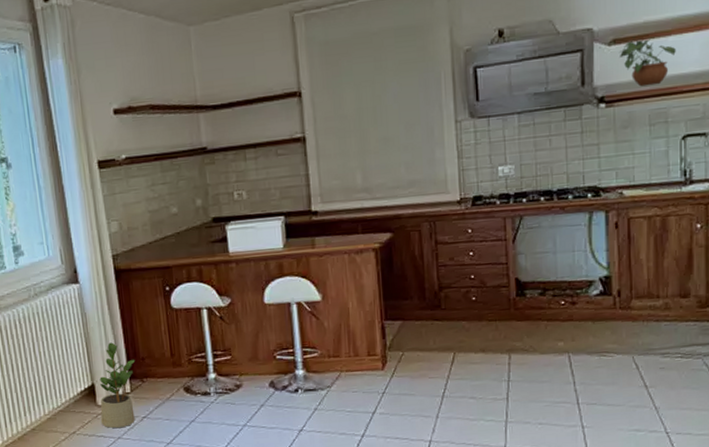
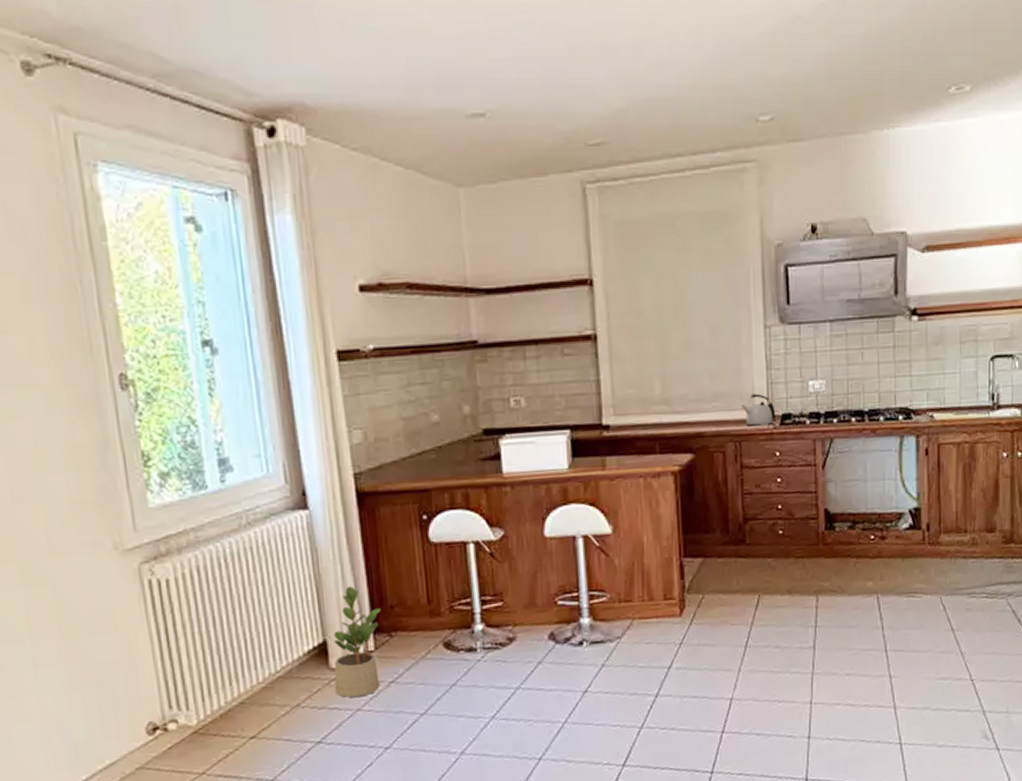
kettle: none [435,179,468,208] -> present [741,393,776,427]
potted plant: present [618,36,676,87] -> none [931,244,986,300]

